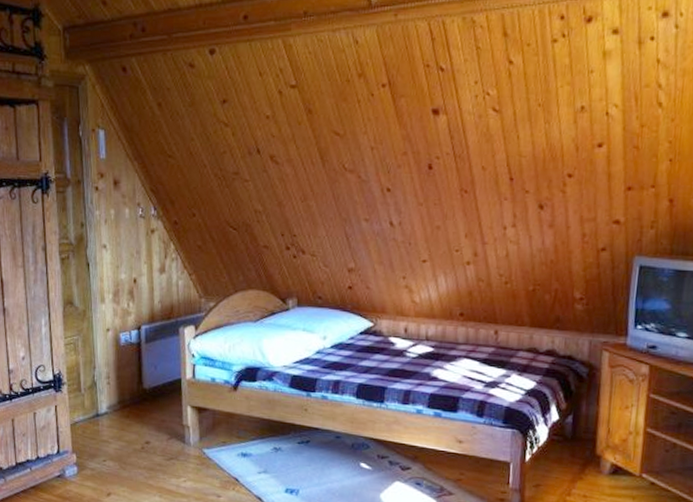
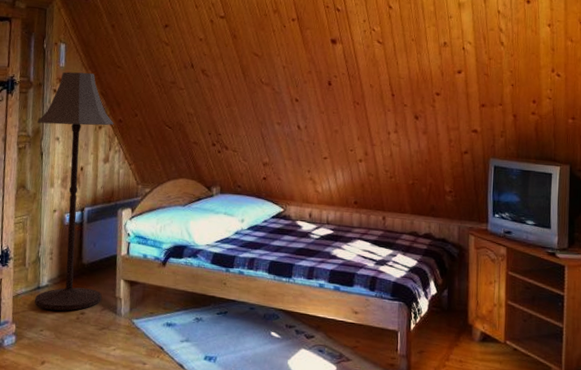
floor lamp: none [79,164,169,440] -> present [35,72,114,311]

